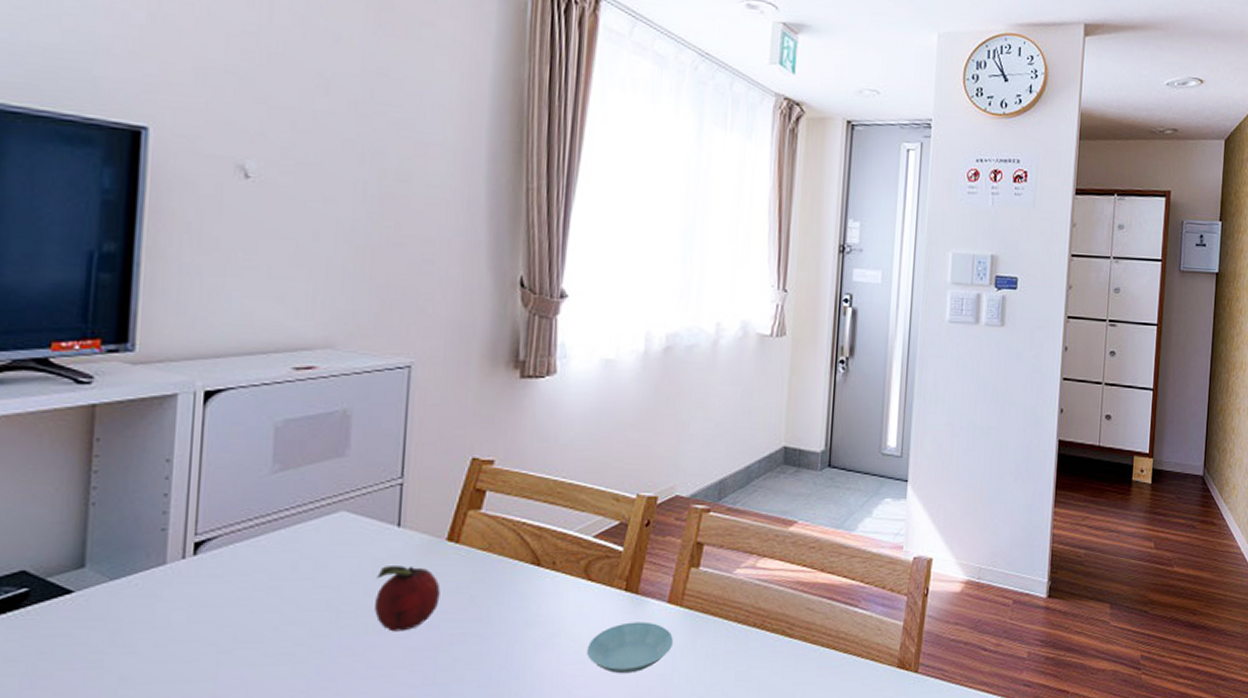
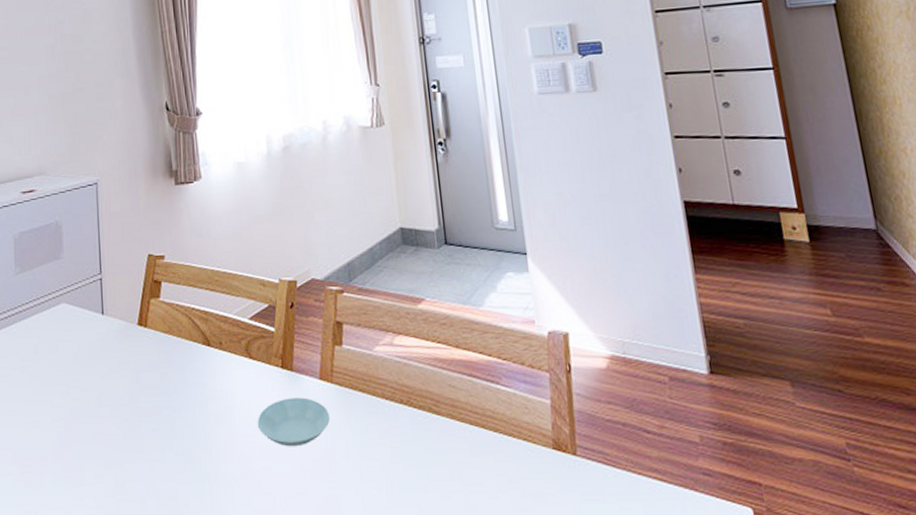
fruit: present [375,565,441,632] -> none [92,347,138,404]

